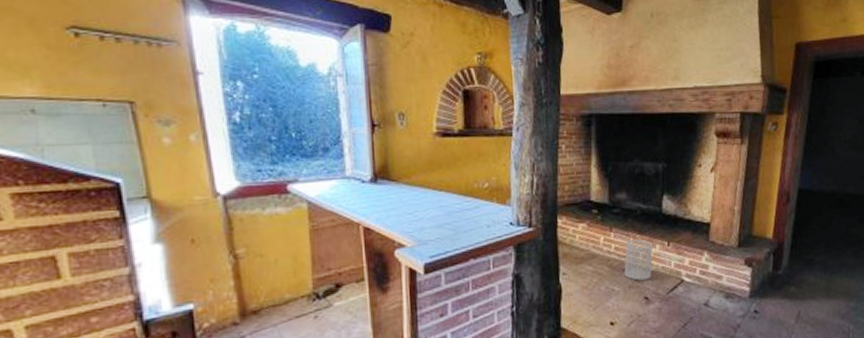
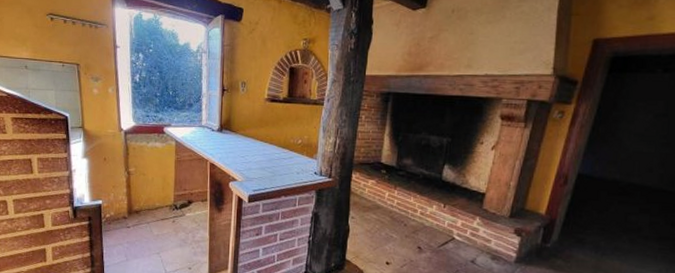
wastebasket: present [624,239,654,281] -> none [402,198,431,233]

